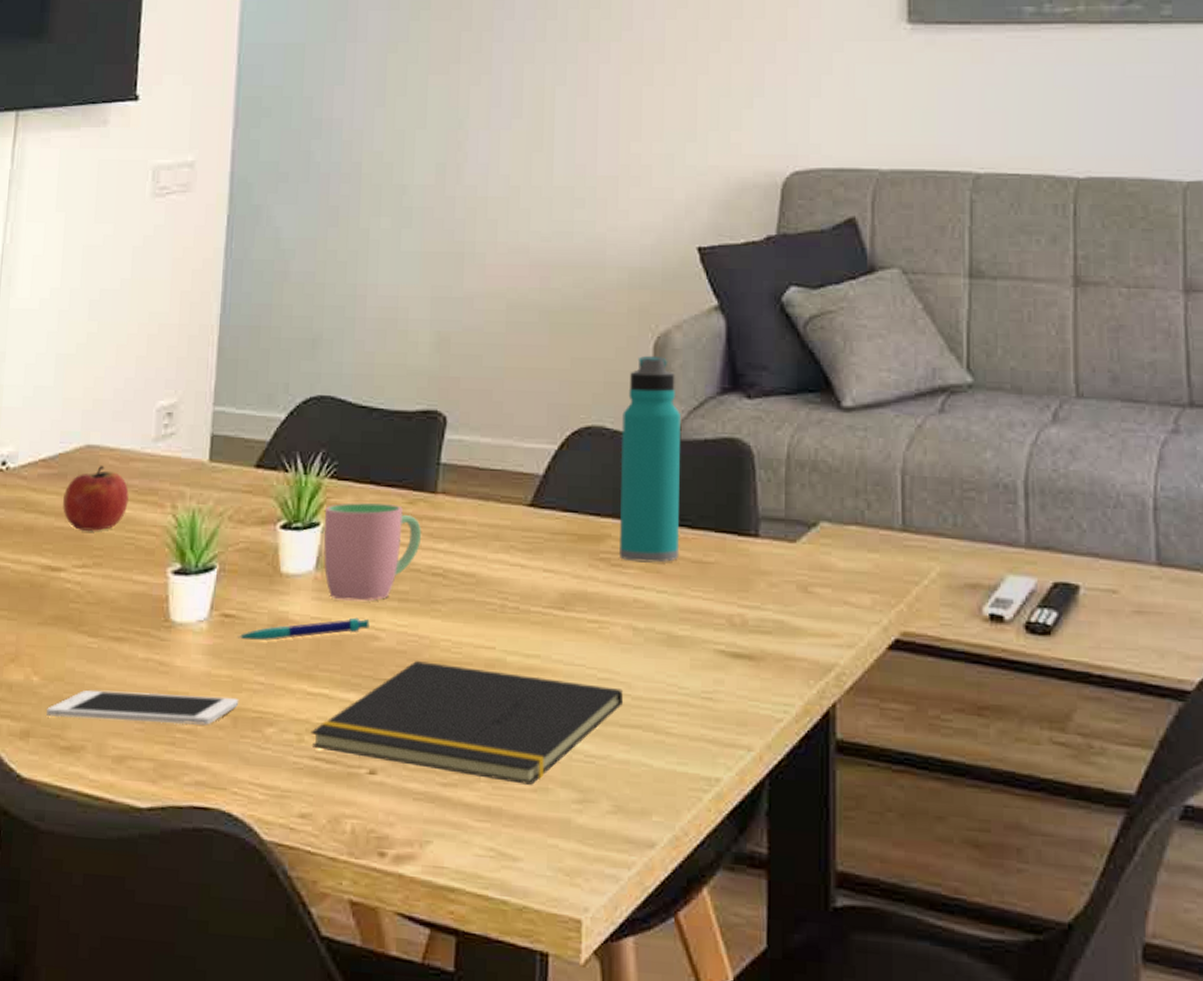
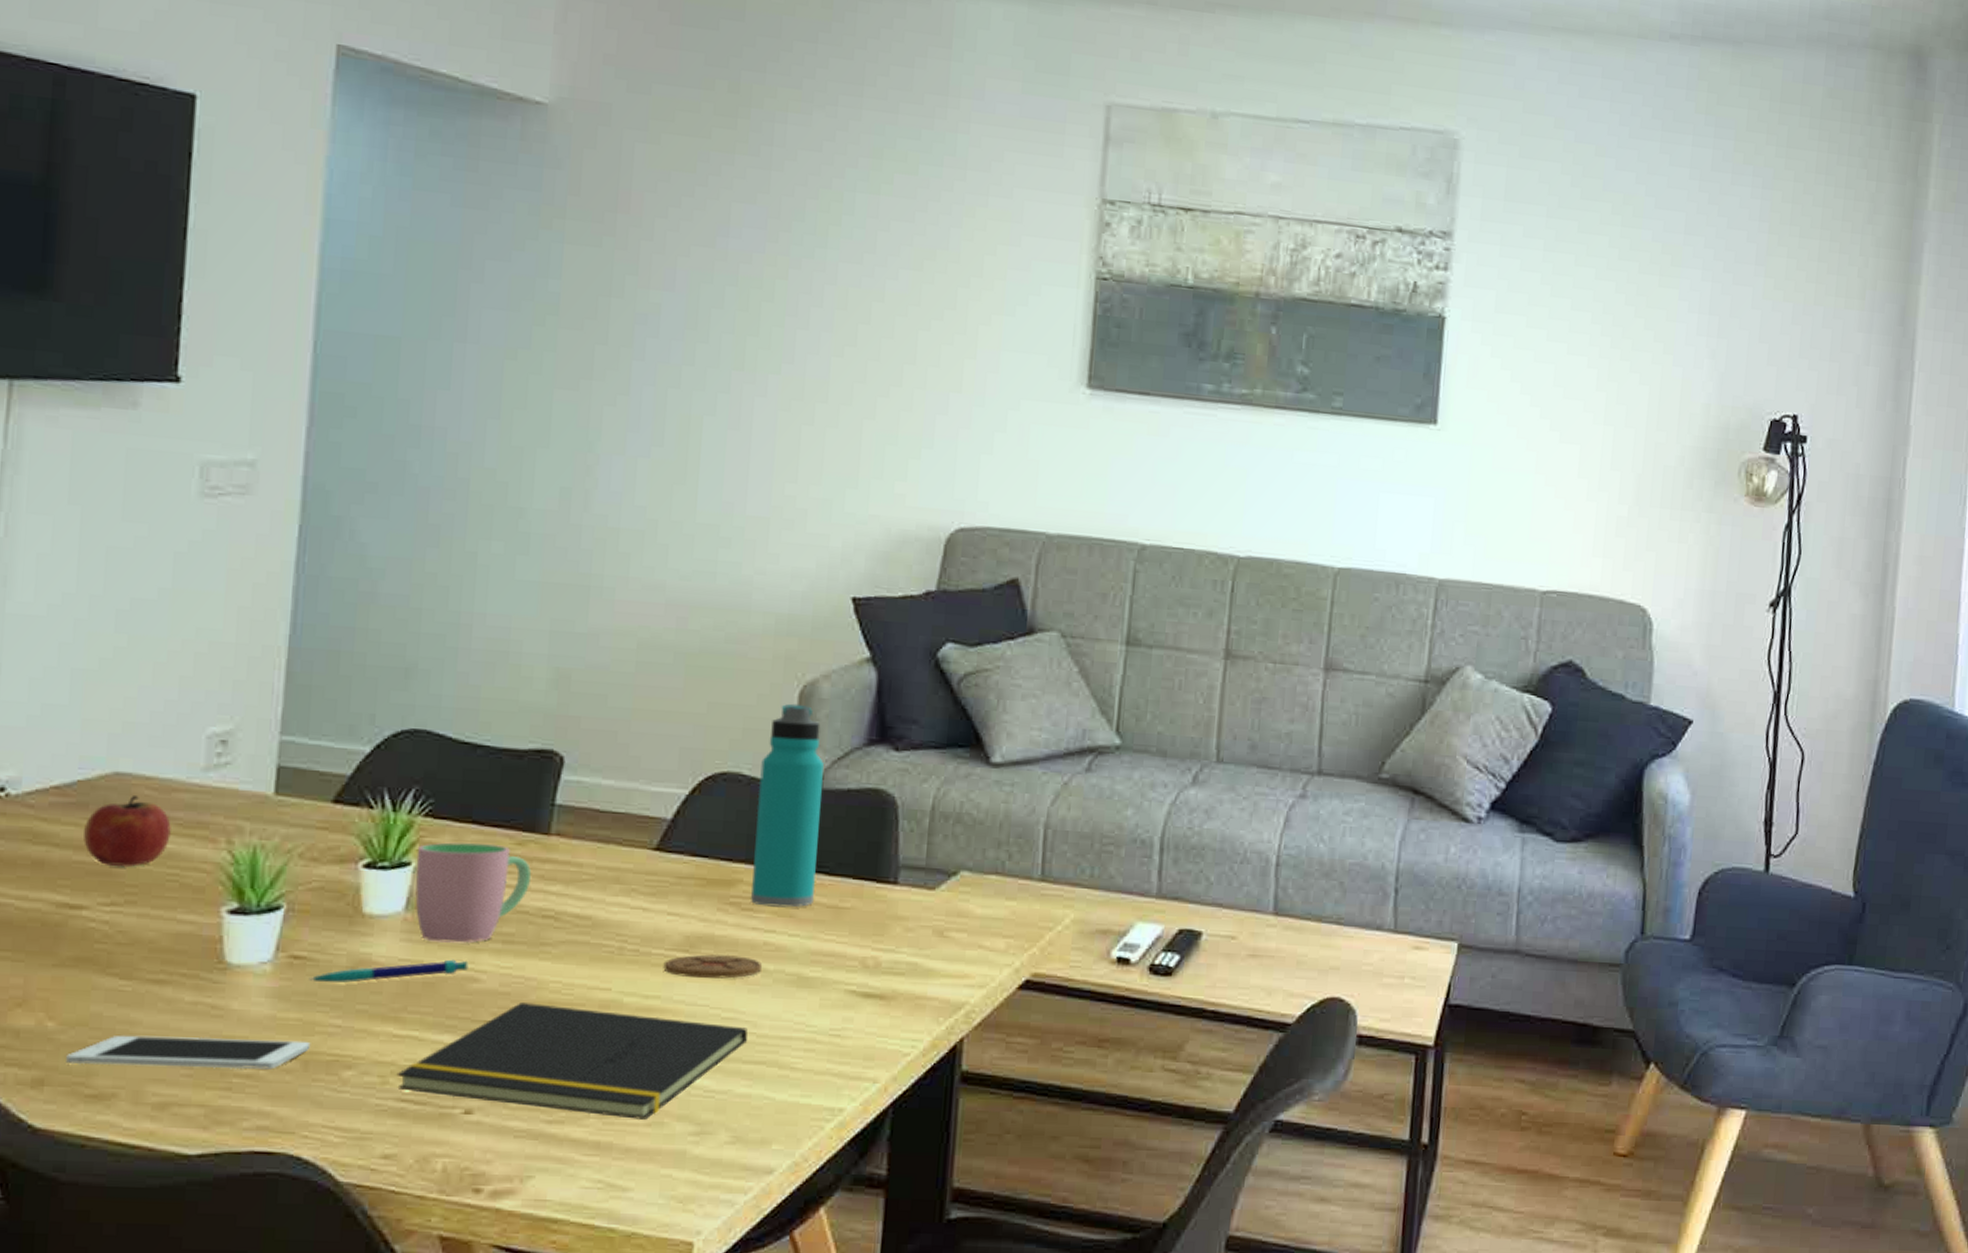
coaster: none [541,611,633,638] -> present [663,954,762,979]

